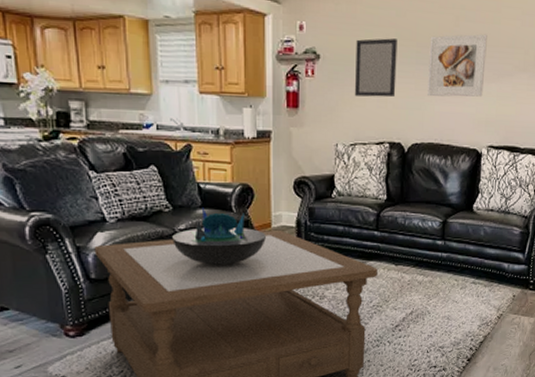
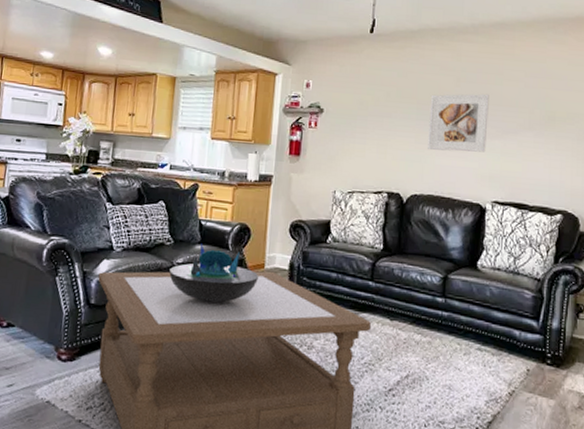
home mirror: present [354,38,398,98] -> none [354,96,398,150]

